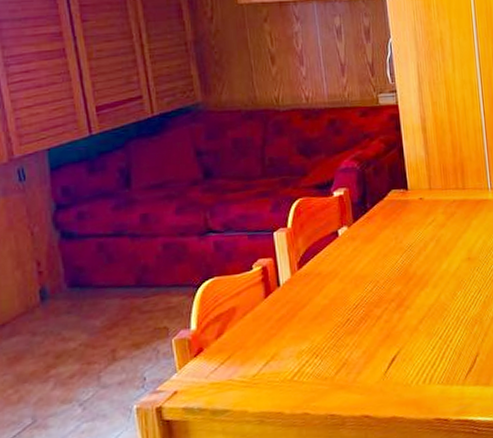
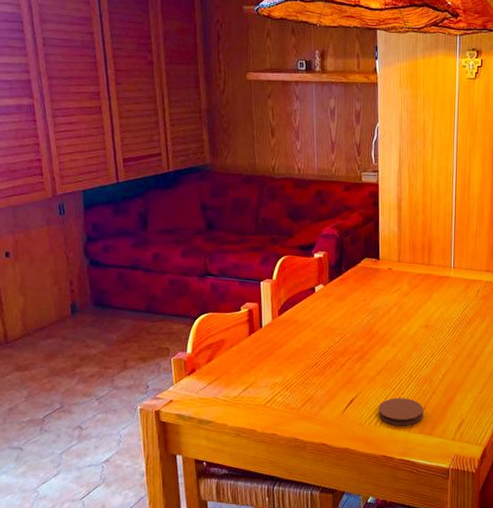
coaster: none [425,345,477,380] -> present [378,398,423,426]

